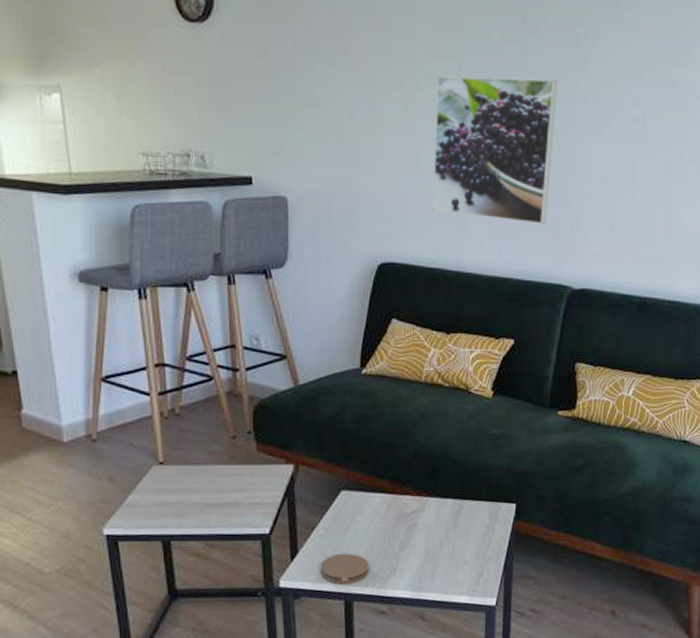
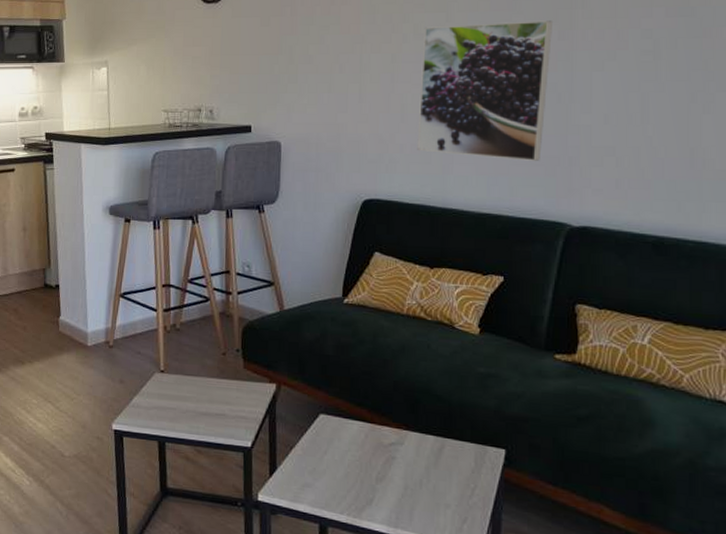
coaster: present [320,553,370,584] -> none [296,476,346,509]

